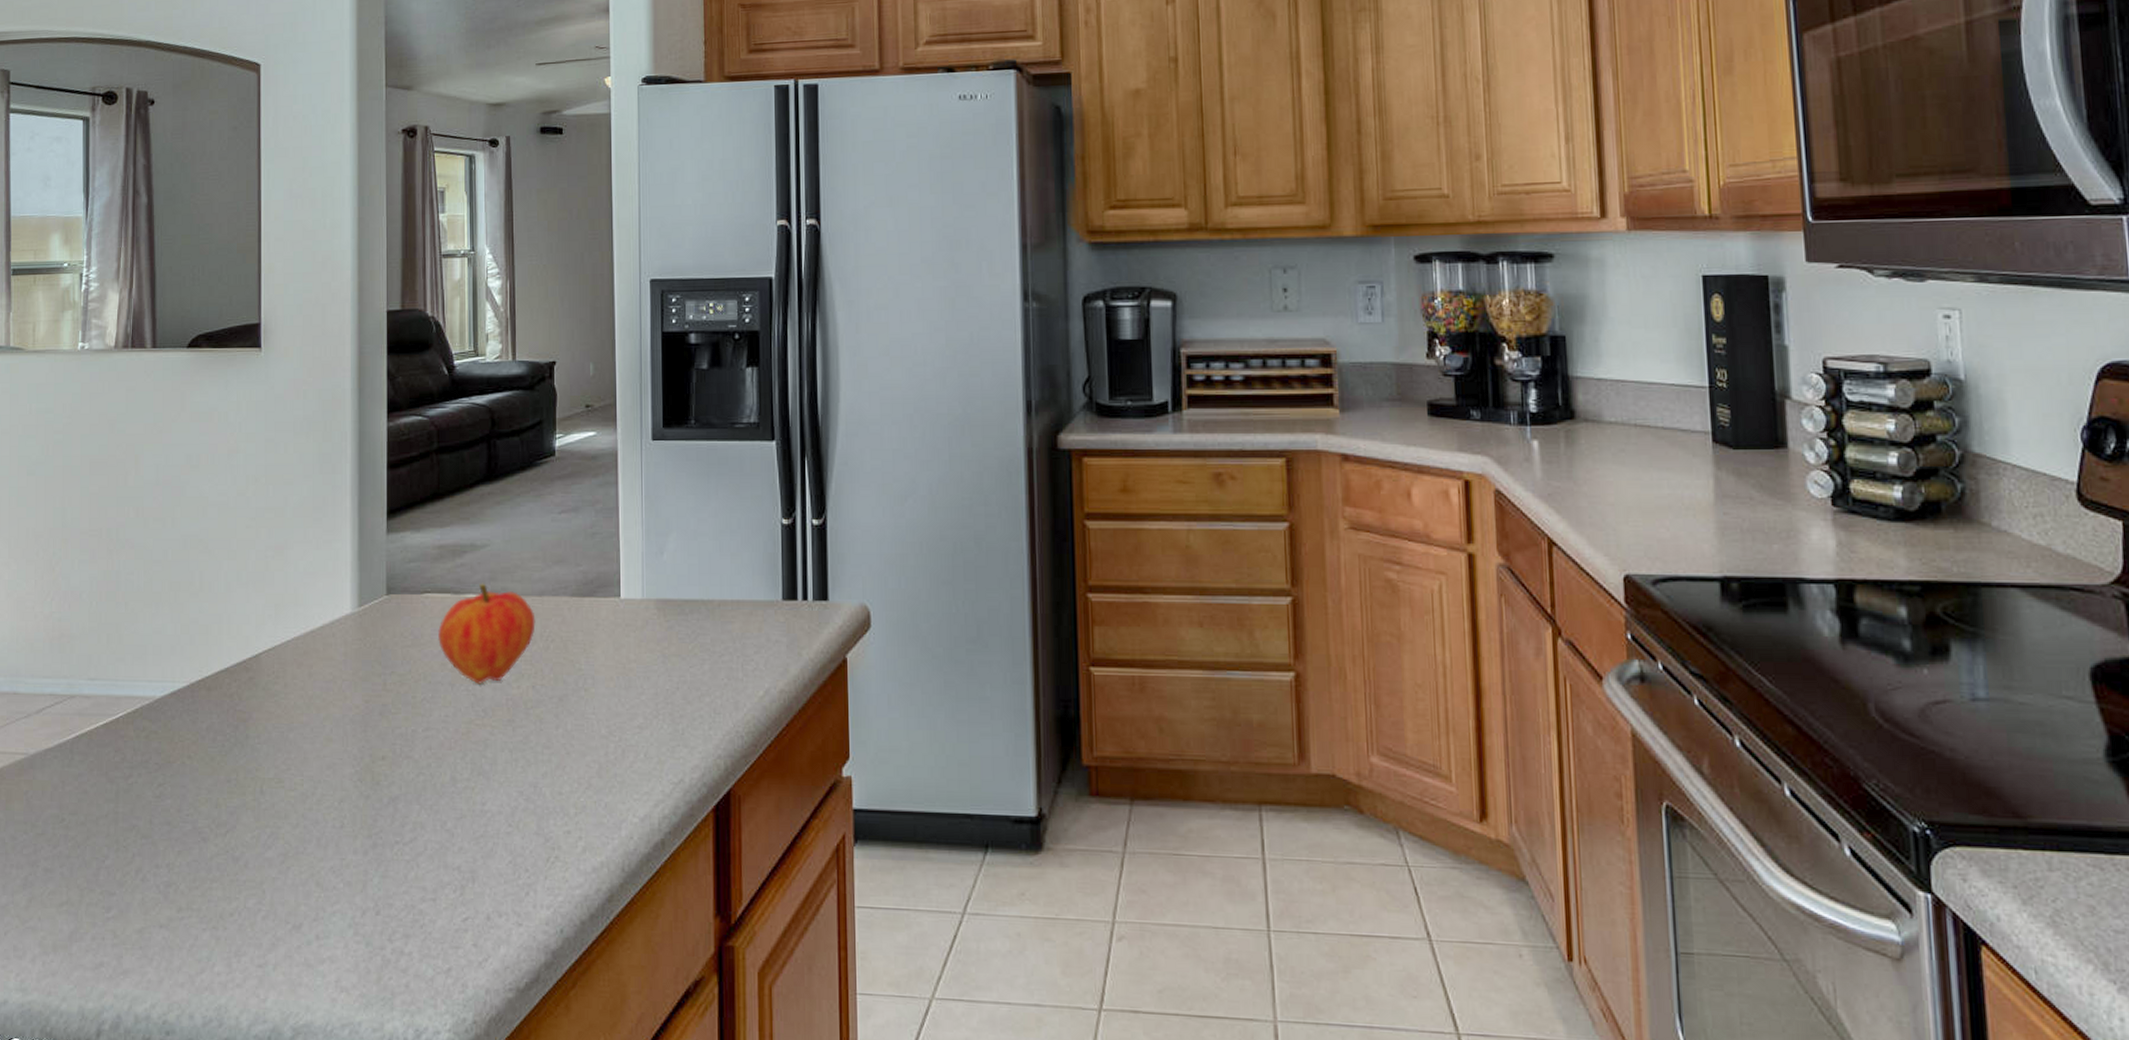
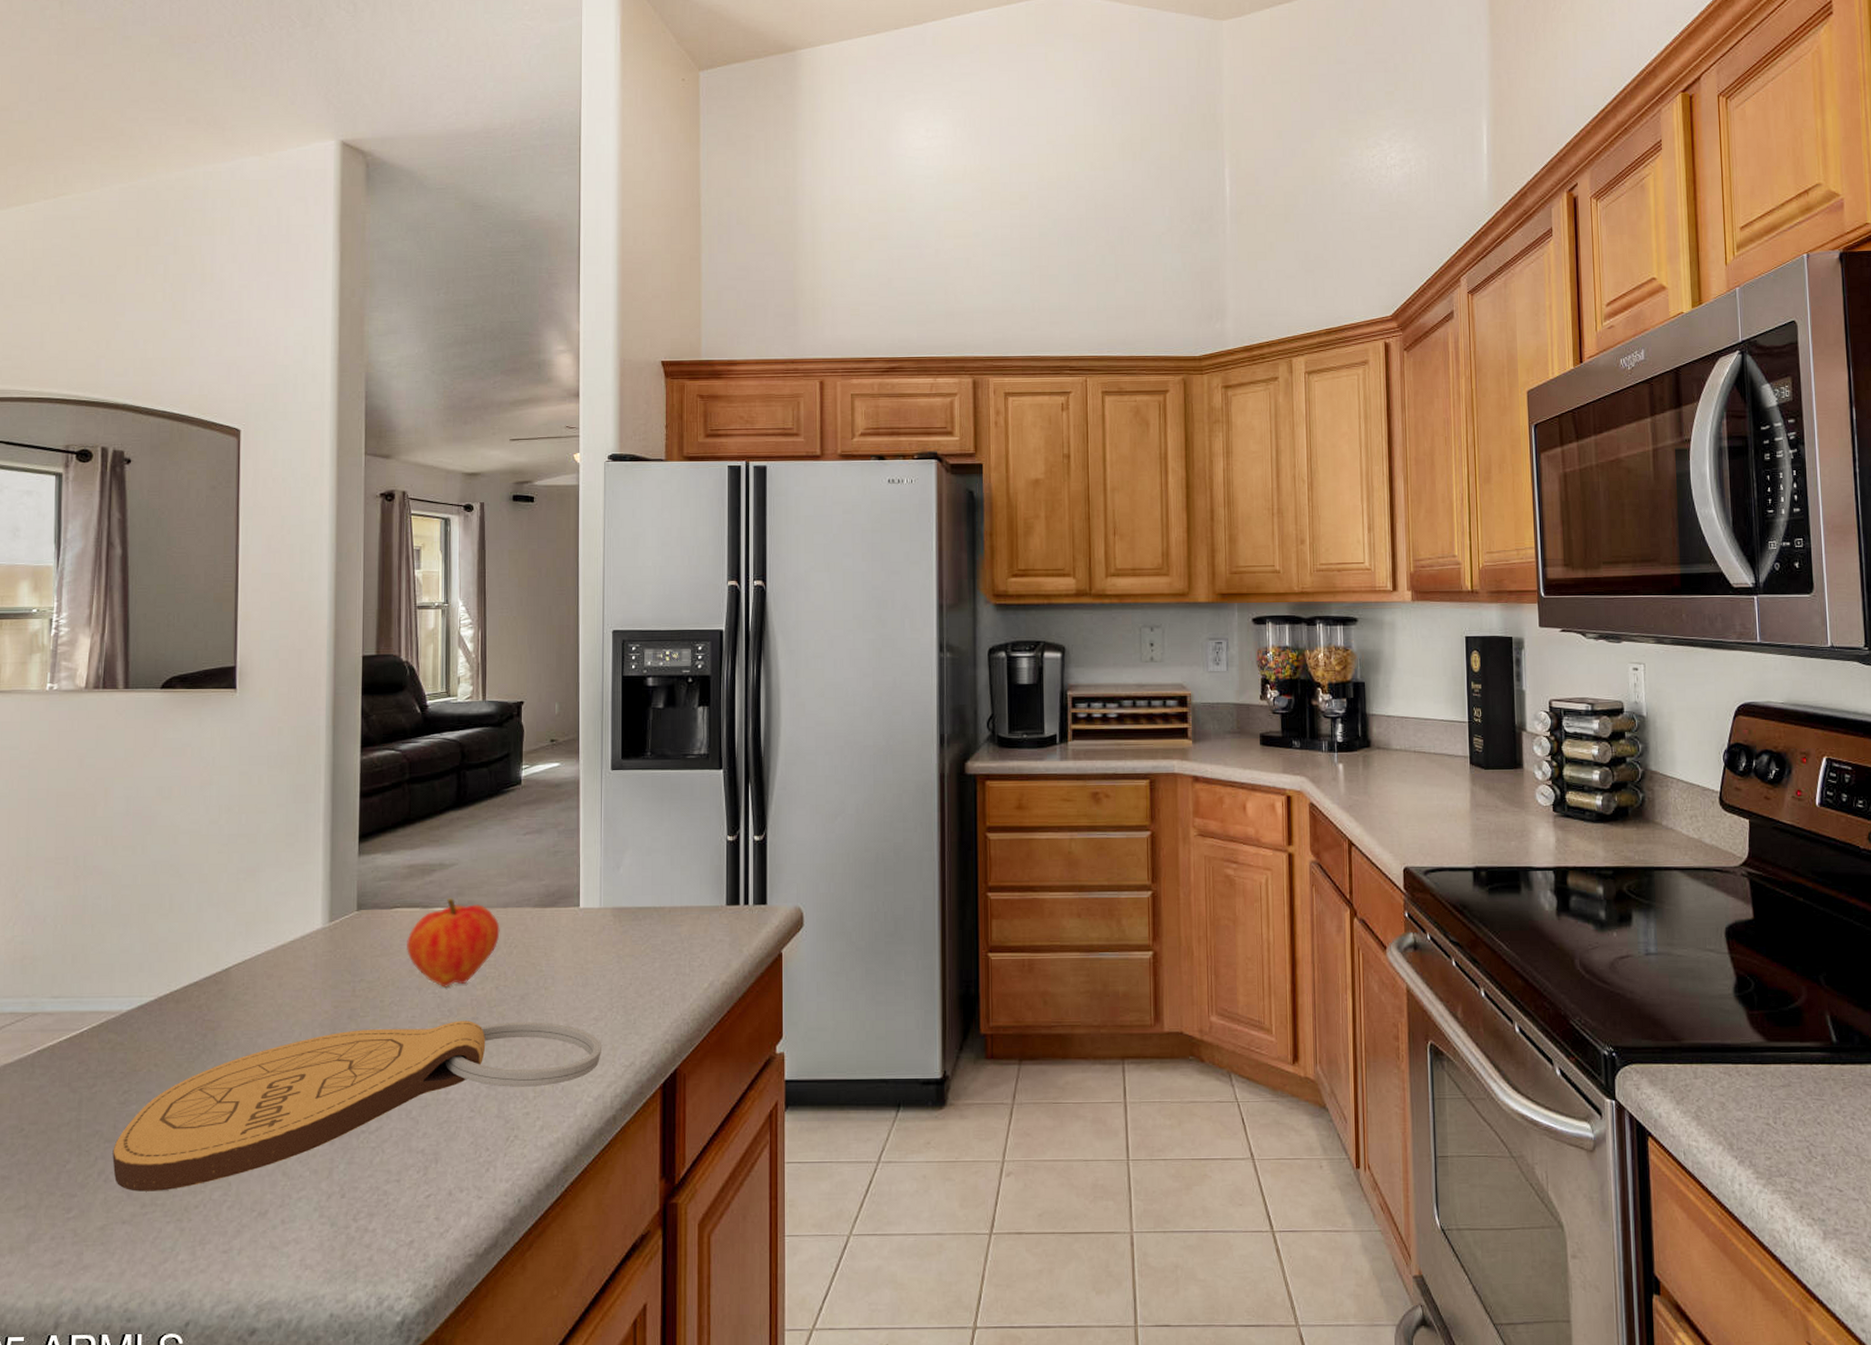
cutting board: none [149,722,647,895] -> present [112,1021,601,1192]

